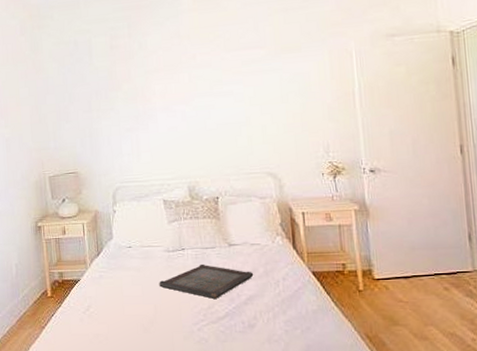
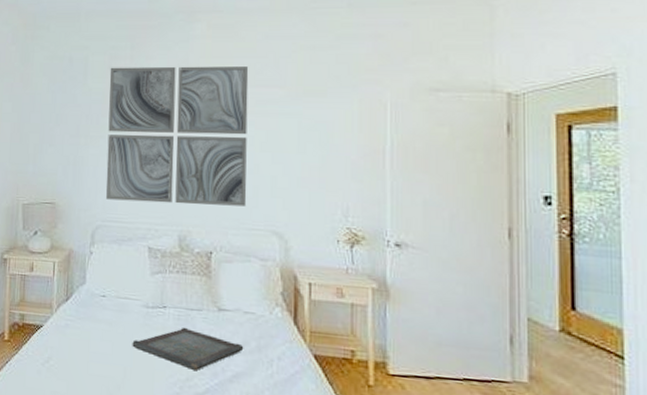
wall art: none [111,33,243,163] -> present [105,66,249,207]

